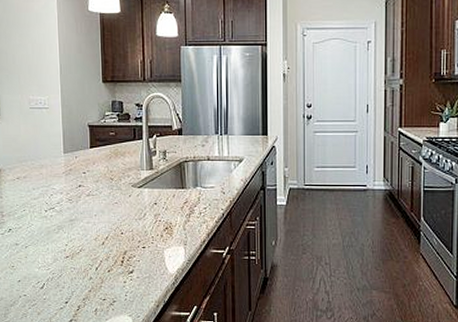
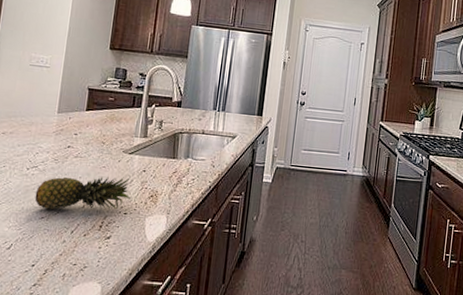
fruit: none [57,211,146,248] -> present [34,176,130,210]

